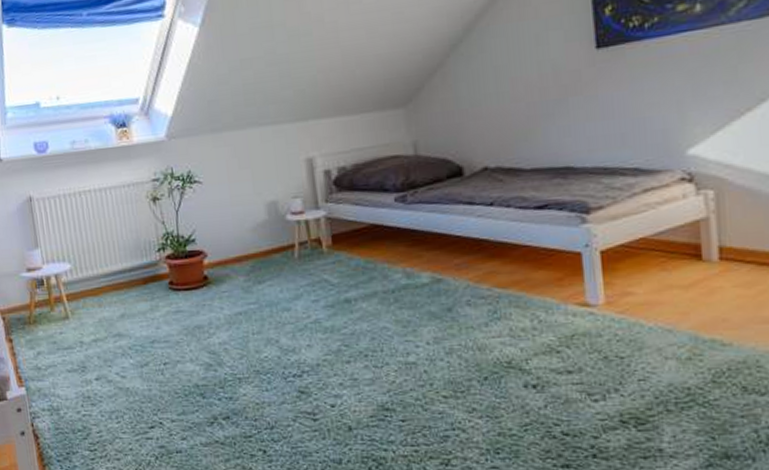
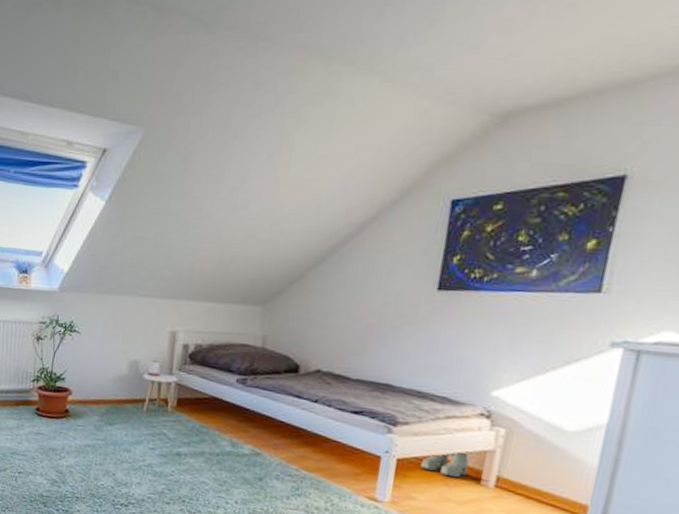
boots: none [628,225,684,260] -> present [420,451,469,478]

